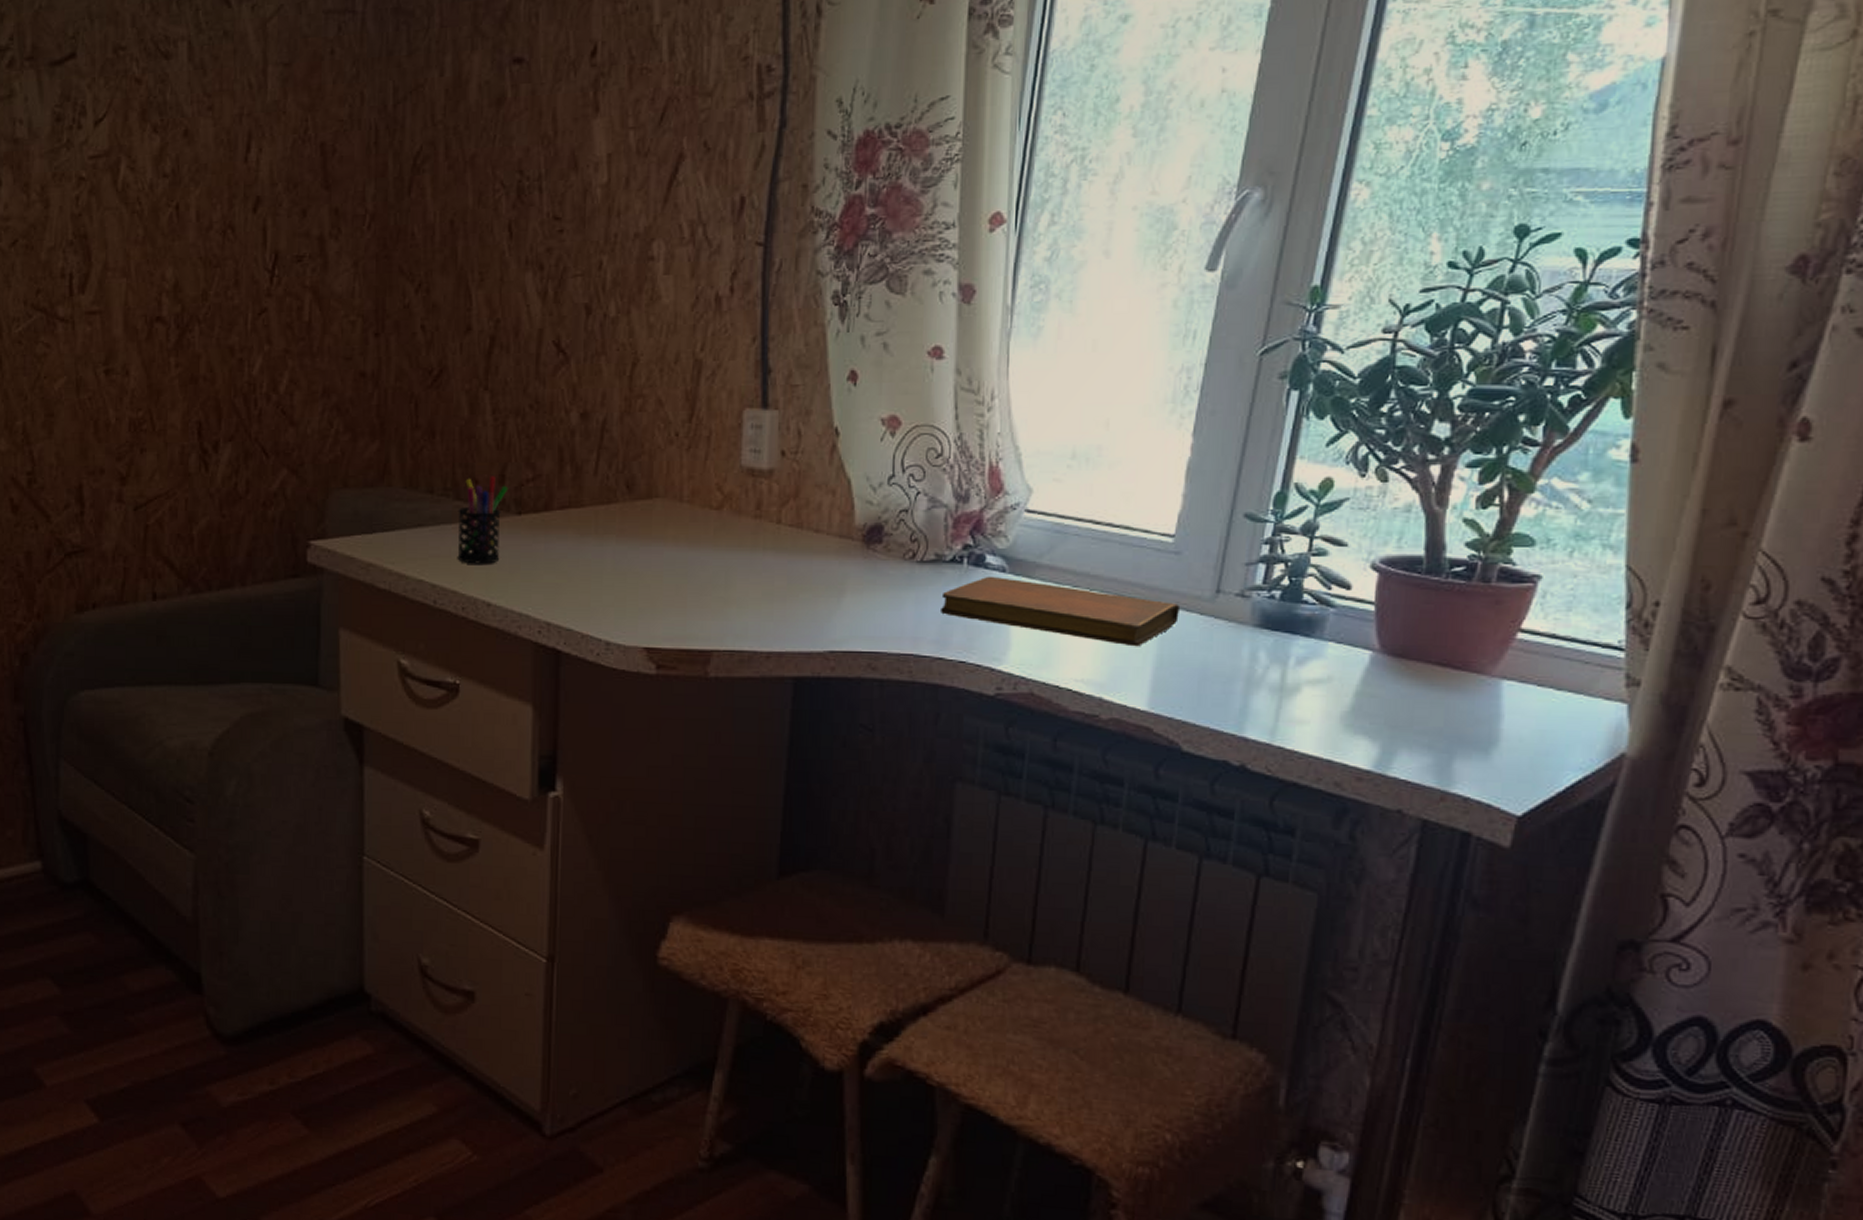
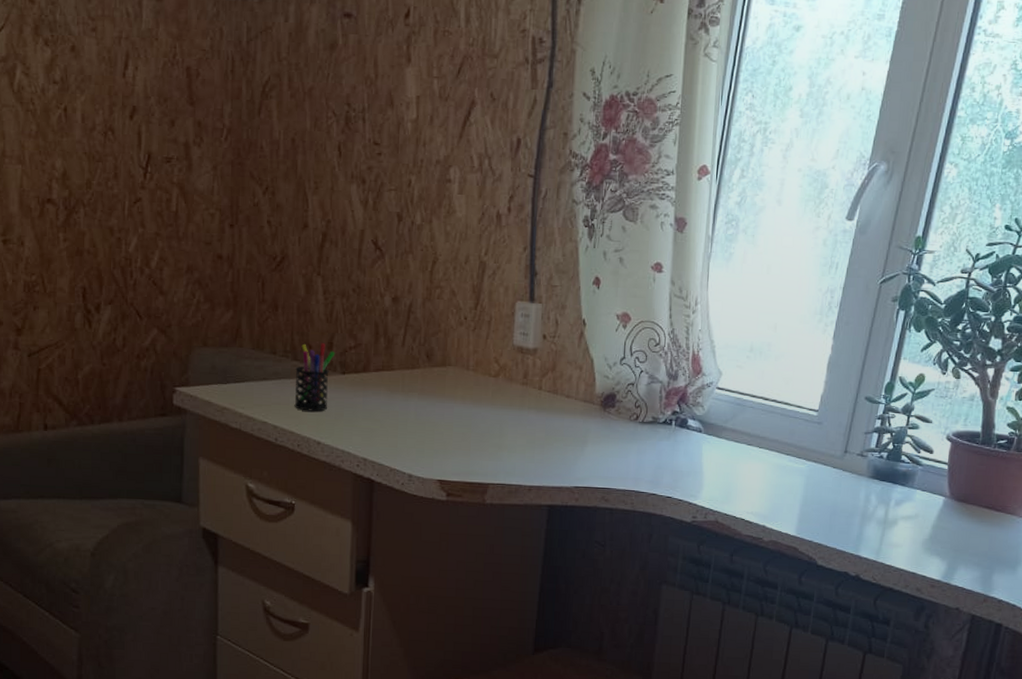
notebook: present [941,576,1179,647] -> none [655,435,820,490]

